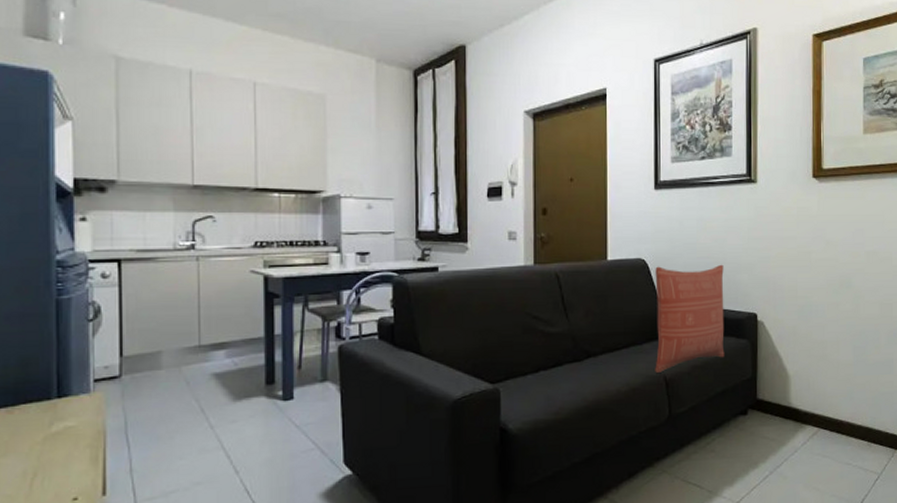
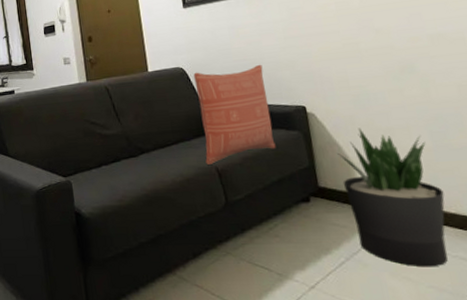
planter: none [778,339,855,477] -> present [337,127,448,267]

